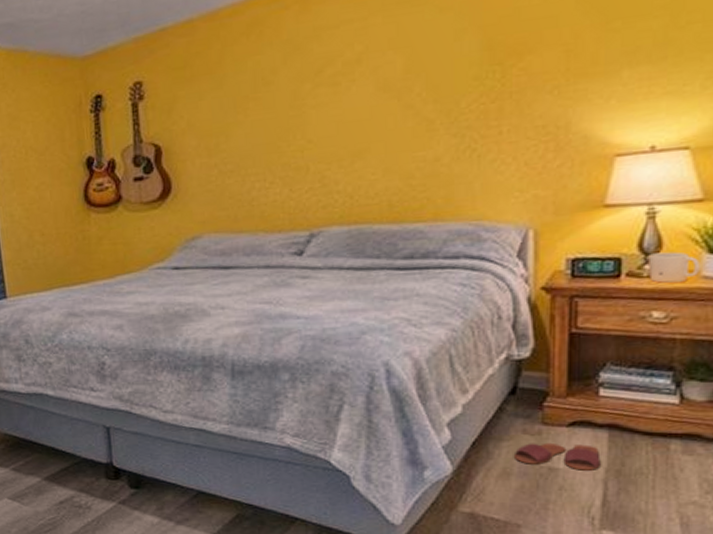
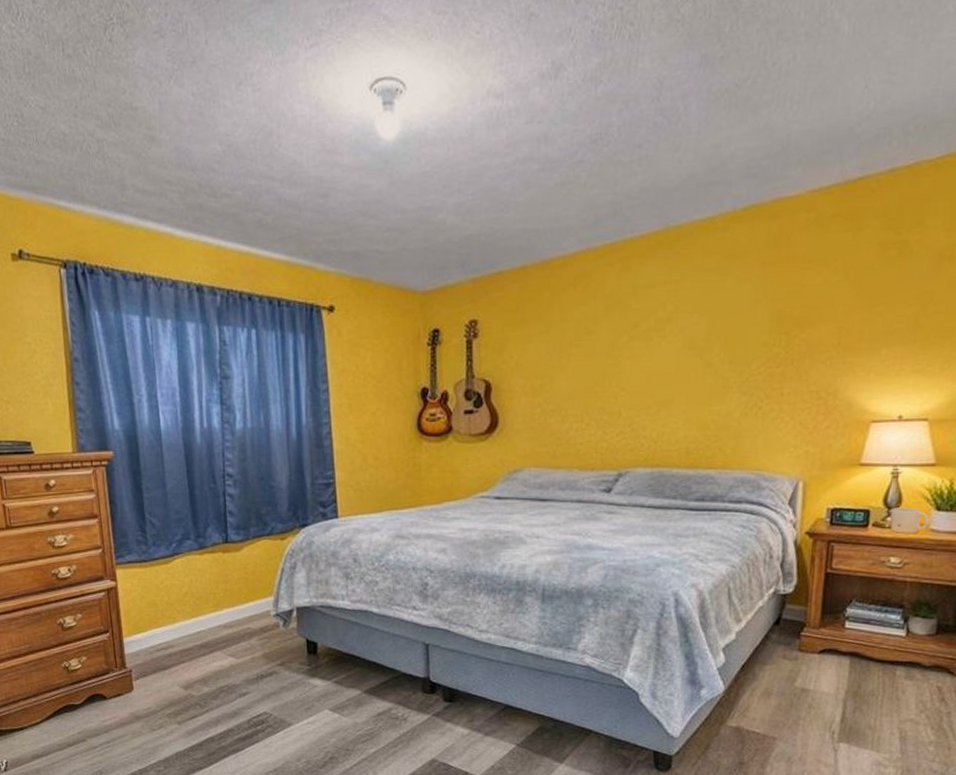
slippers: present [515,442,601,471] -> none [775,667,843,692]

